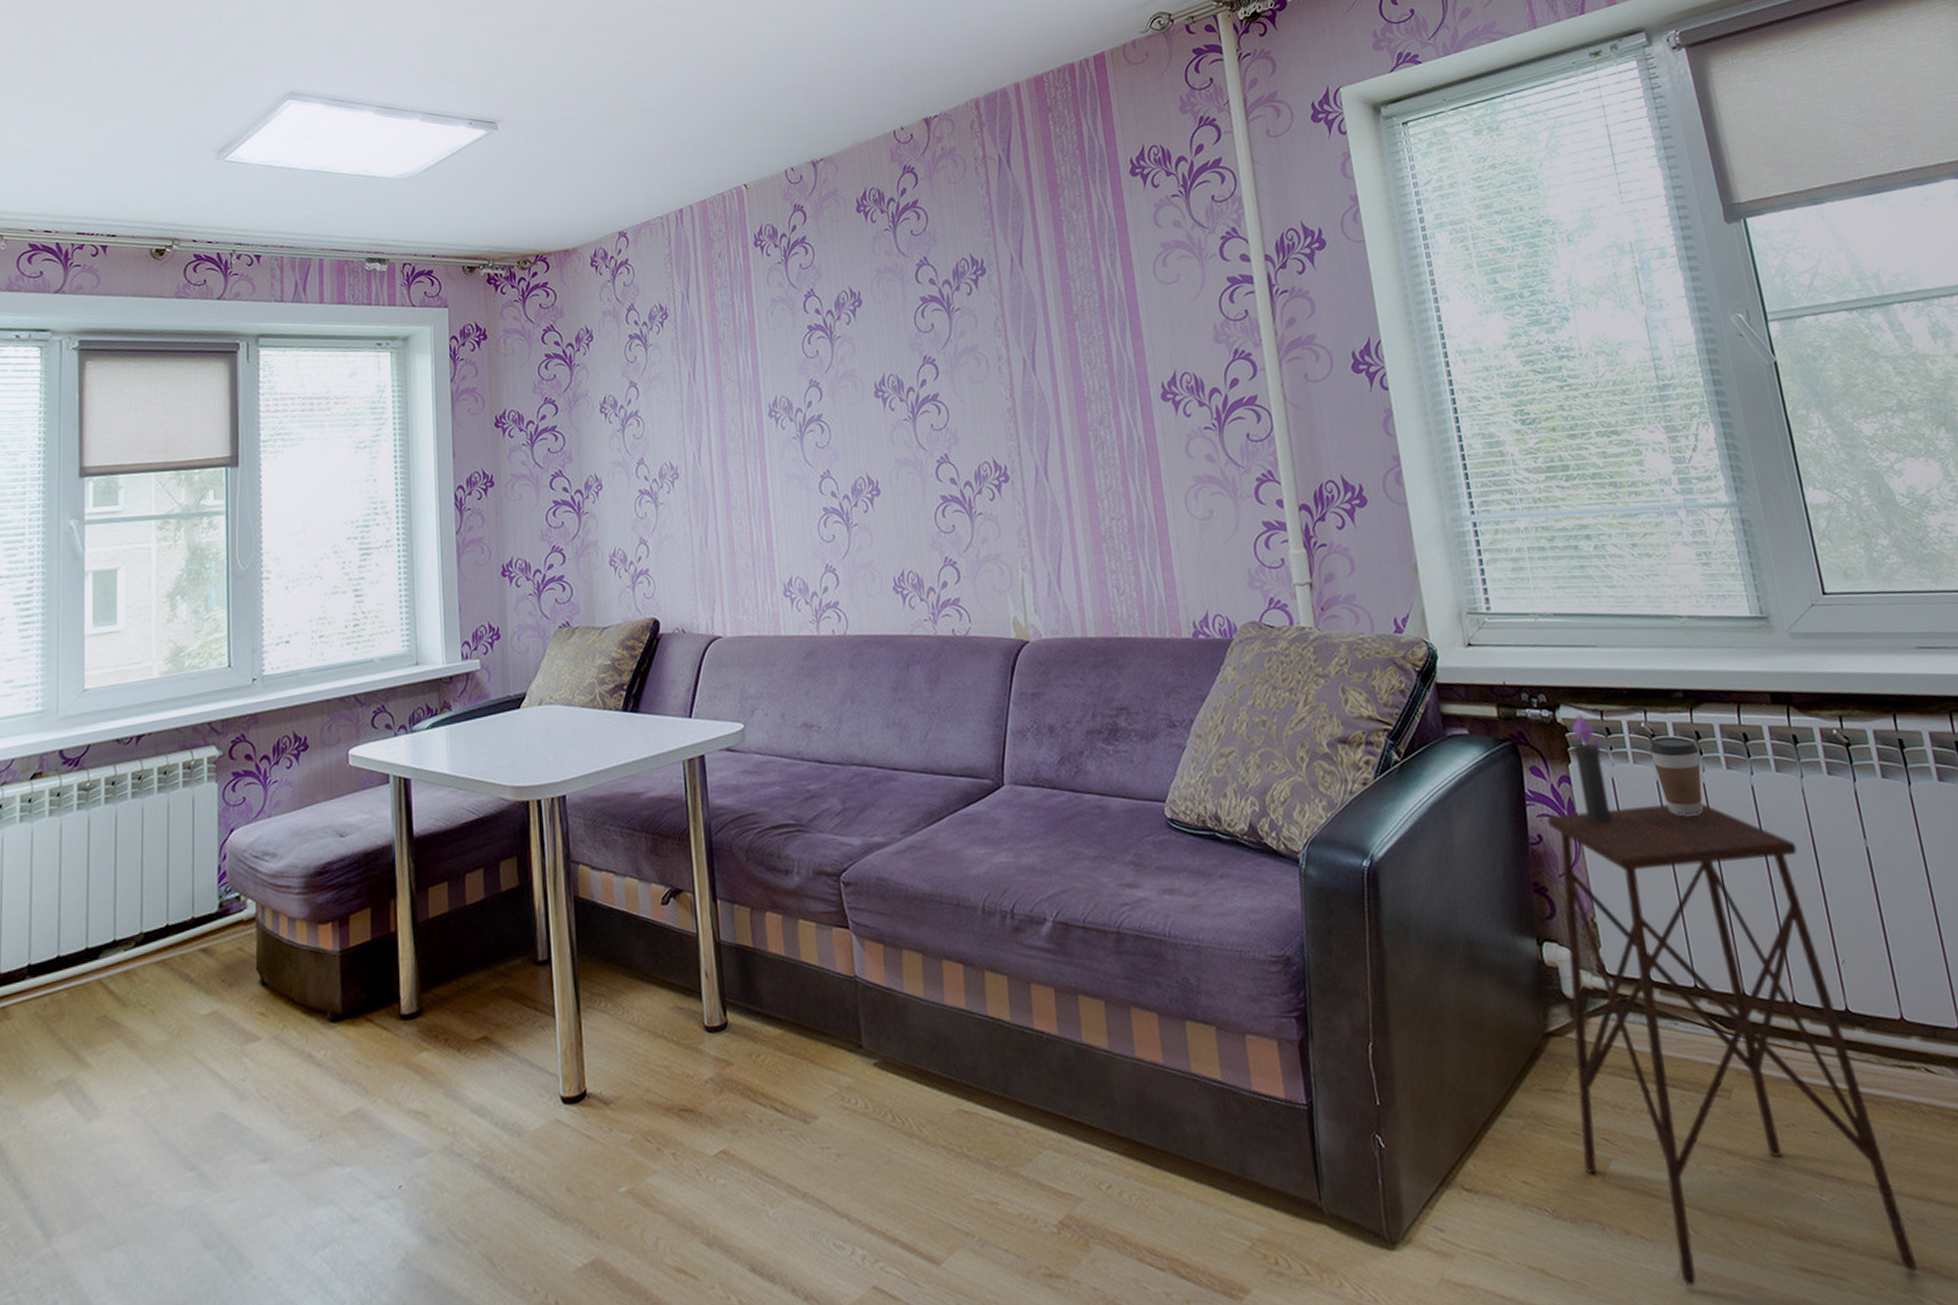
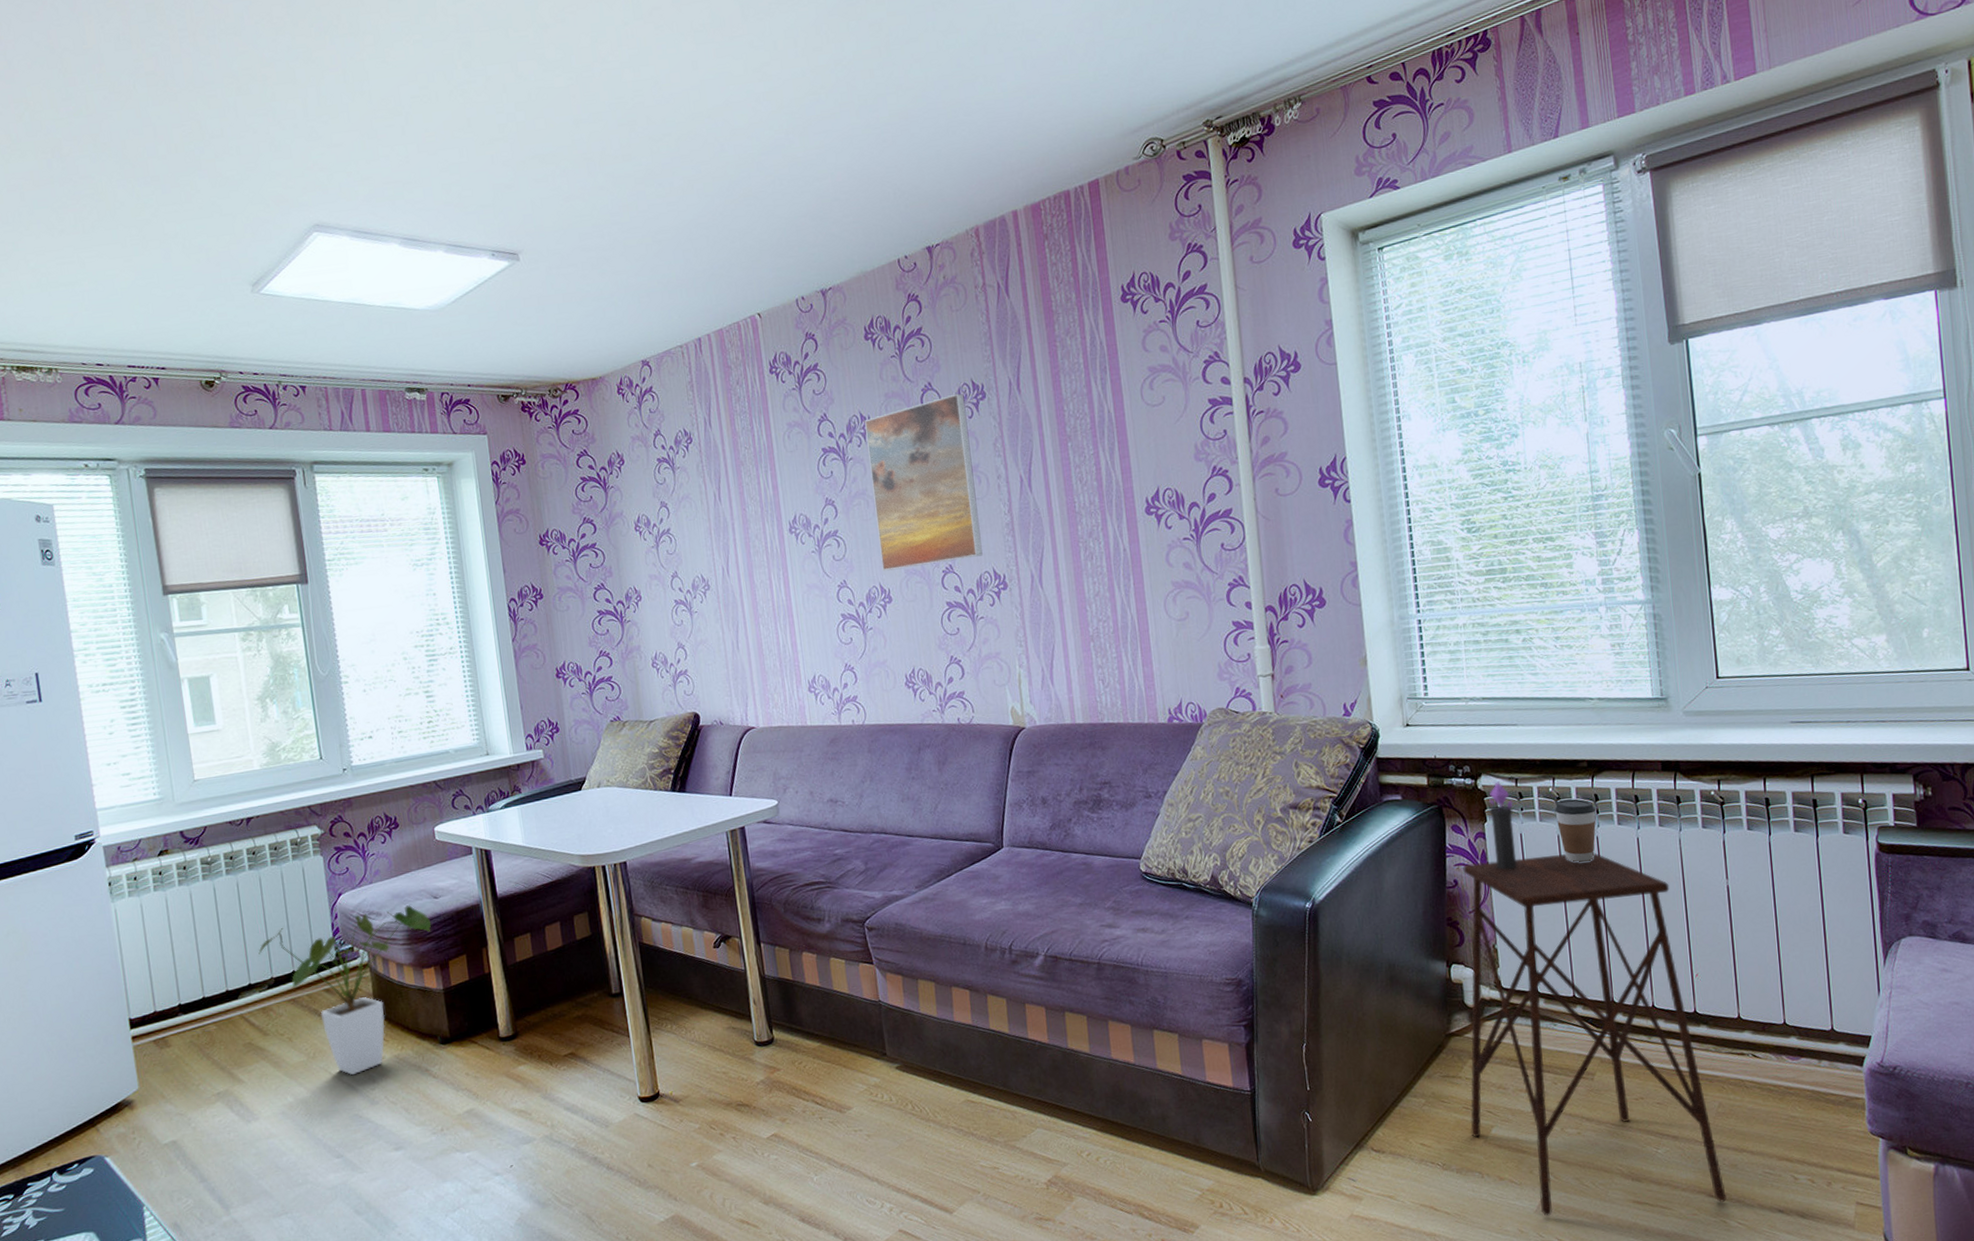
house plant: none [129,845,333,1060] -> present [258,905,431,1075]
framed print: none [854,268,982,460] -> present [865,393,983,571]

